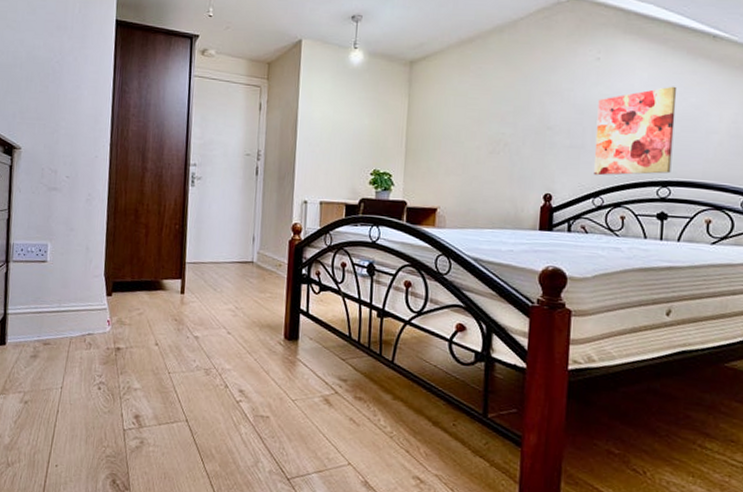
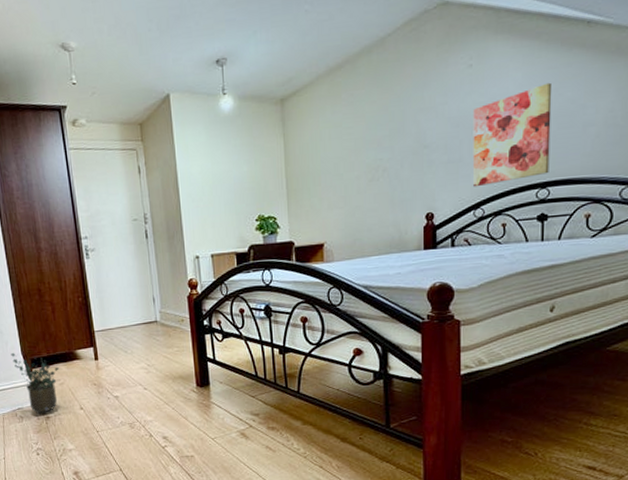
potted plant: none [93,272,141,344] -> present [11,353,59,414]

